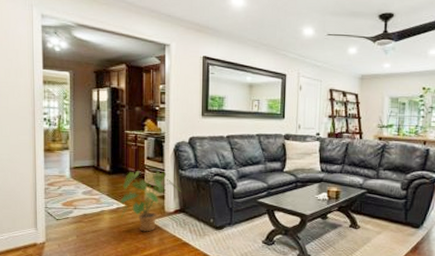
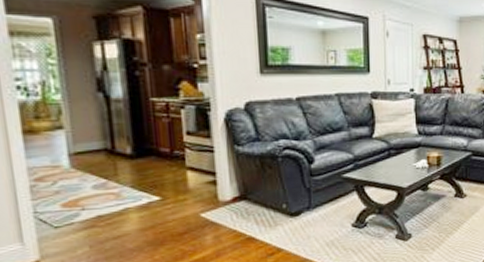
house plant: present [120,171,181,232] -> none [152,149,239,230]

